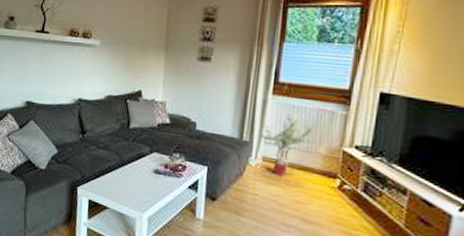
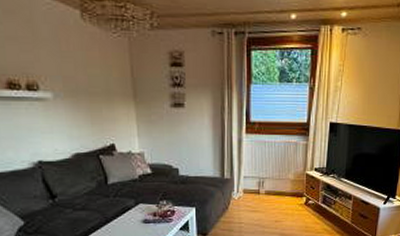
potted tree: present [259,113,313,177] -> none [238,148,282,204]

